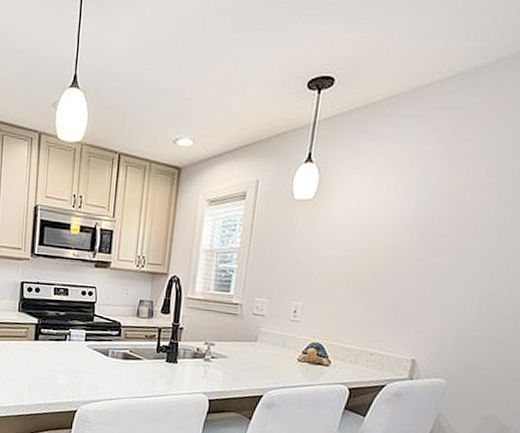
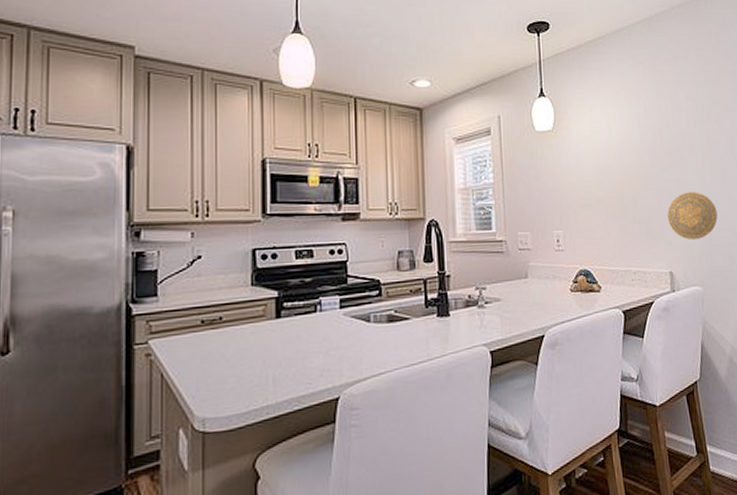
decorative plate: none [424,279,490,332] -> present [667,191,718,241]

